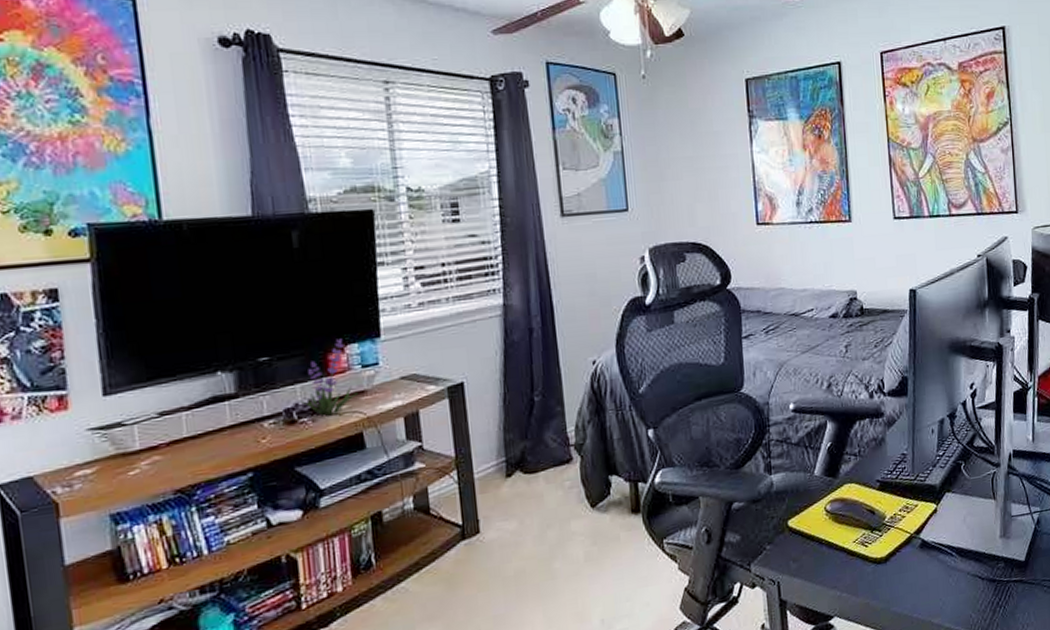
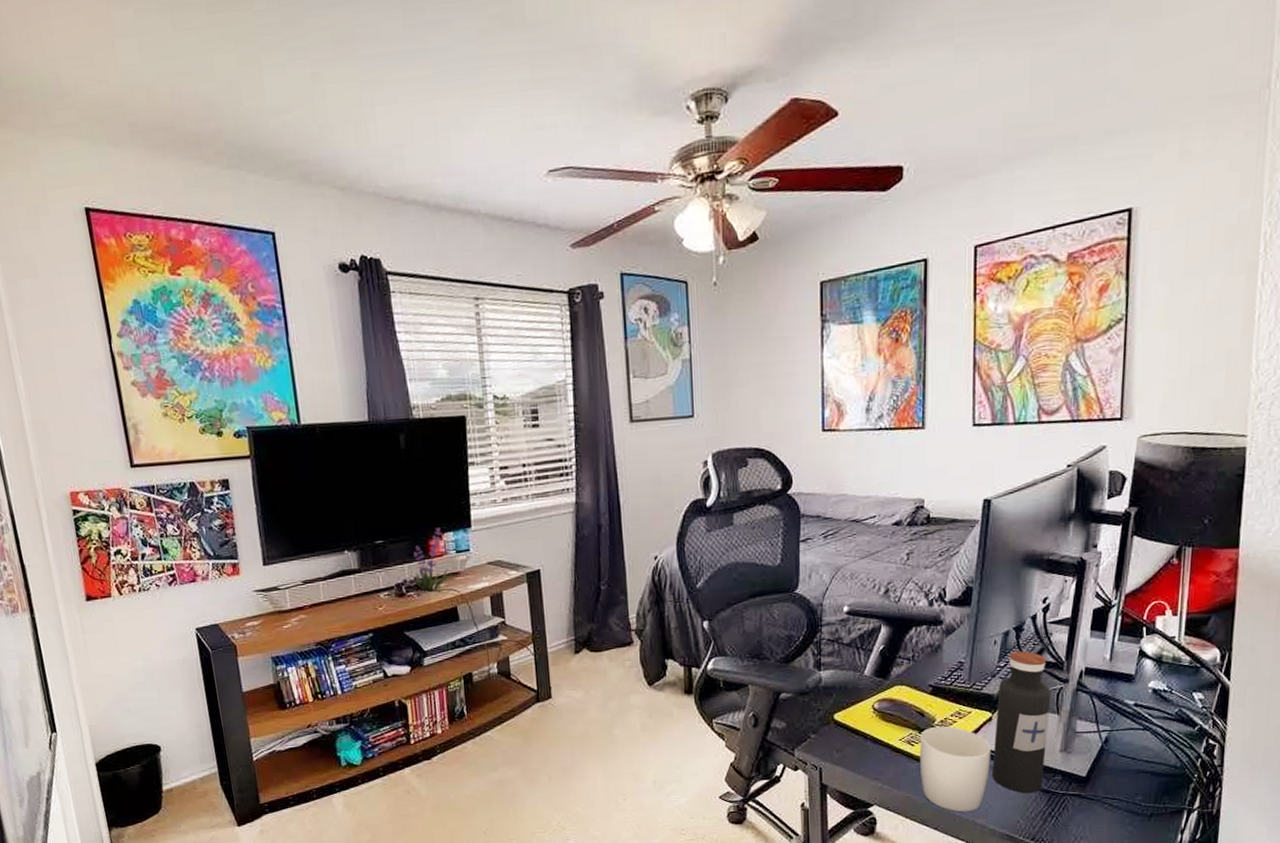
mug: none [872,522,940,614] -> present [919,726,992,812]
water bottle: none [940,438,988,585] -> present [992,651,1051,794]

